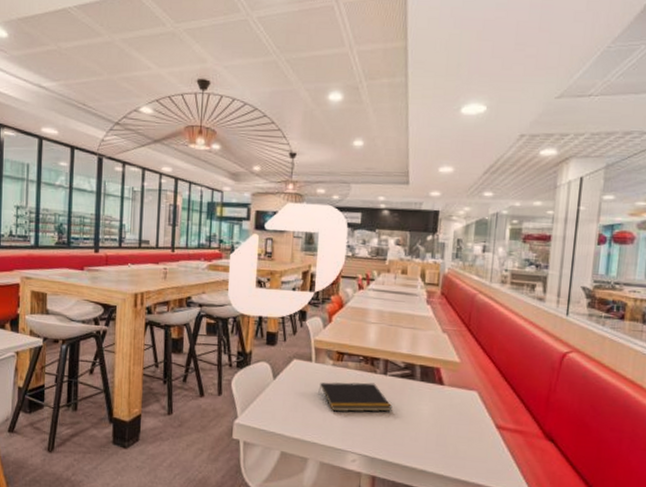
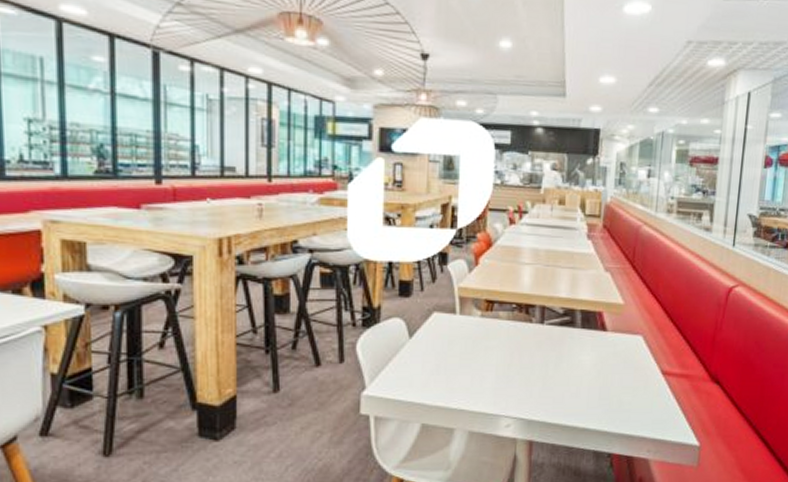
notepad: present [318,382,393,412] -> none [464,334,551,371]

